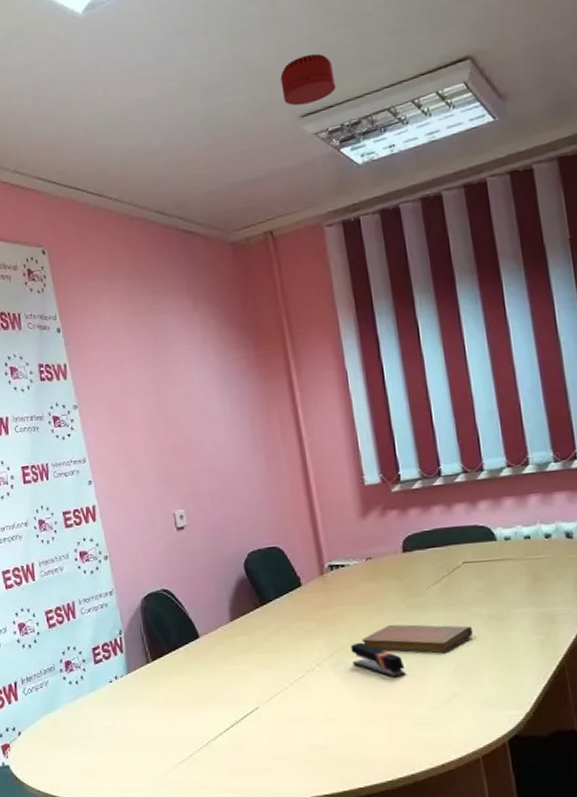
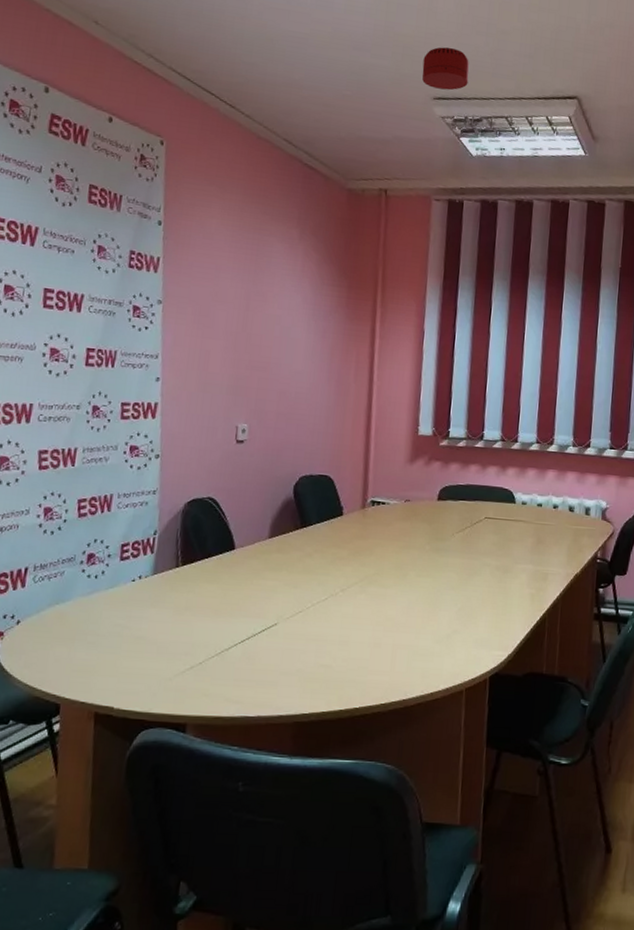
stapler: present [351,642,406,678] -> none [373,575,418,611]
notebook: present [362,624,474,653] -> none [386,562,481,594]

